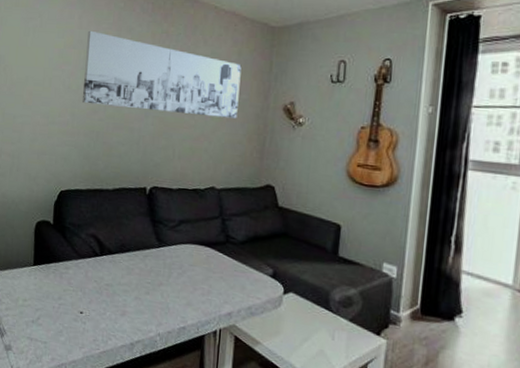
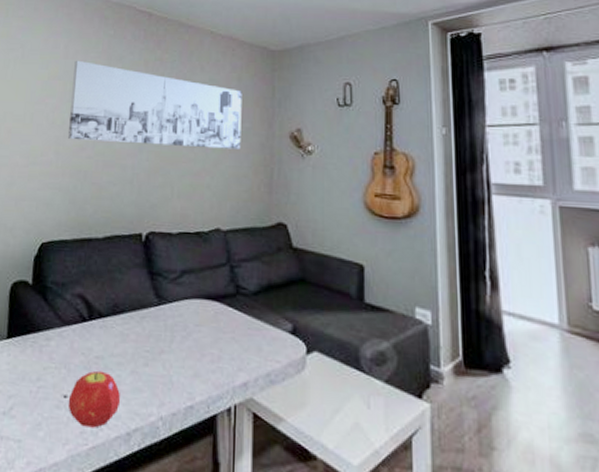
fruit: none [83,295,126,338] -> present [67,370,121,428]

